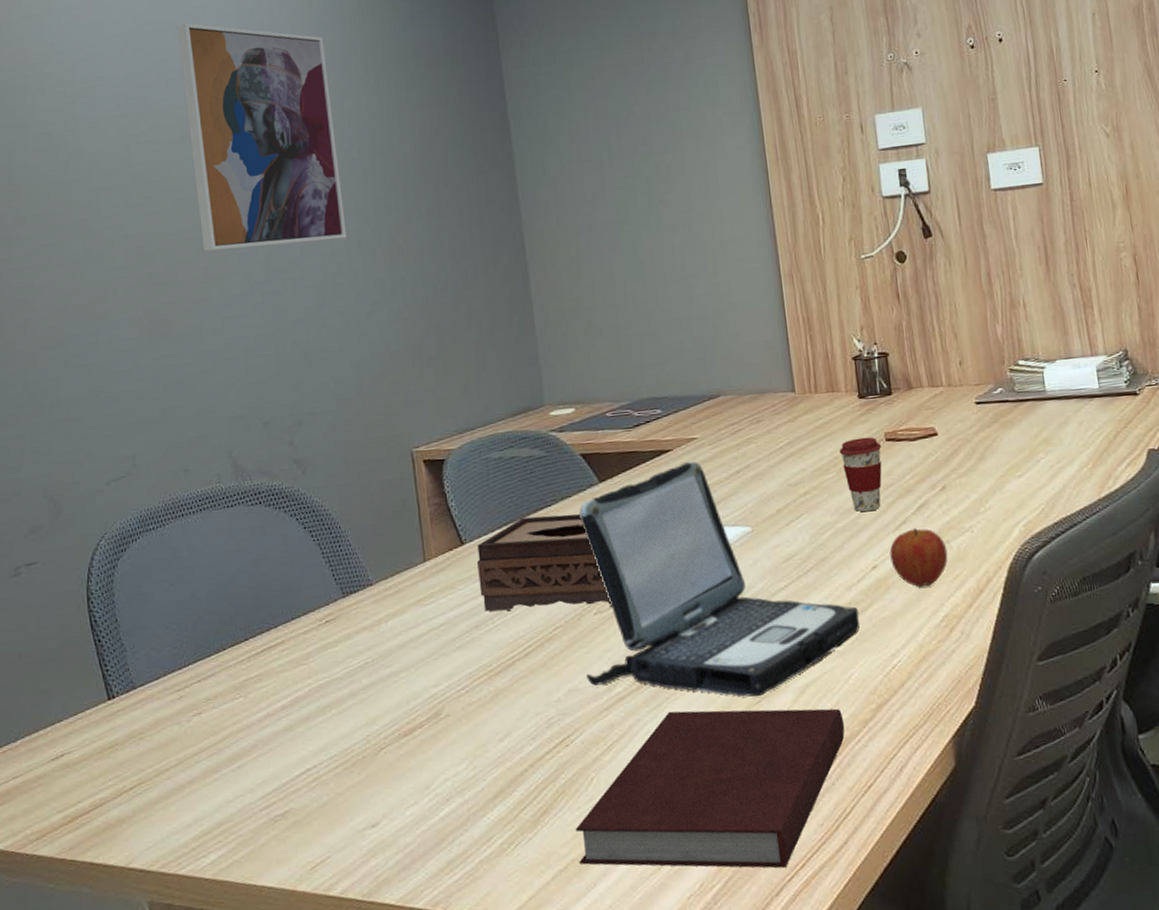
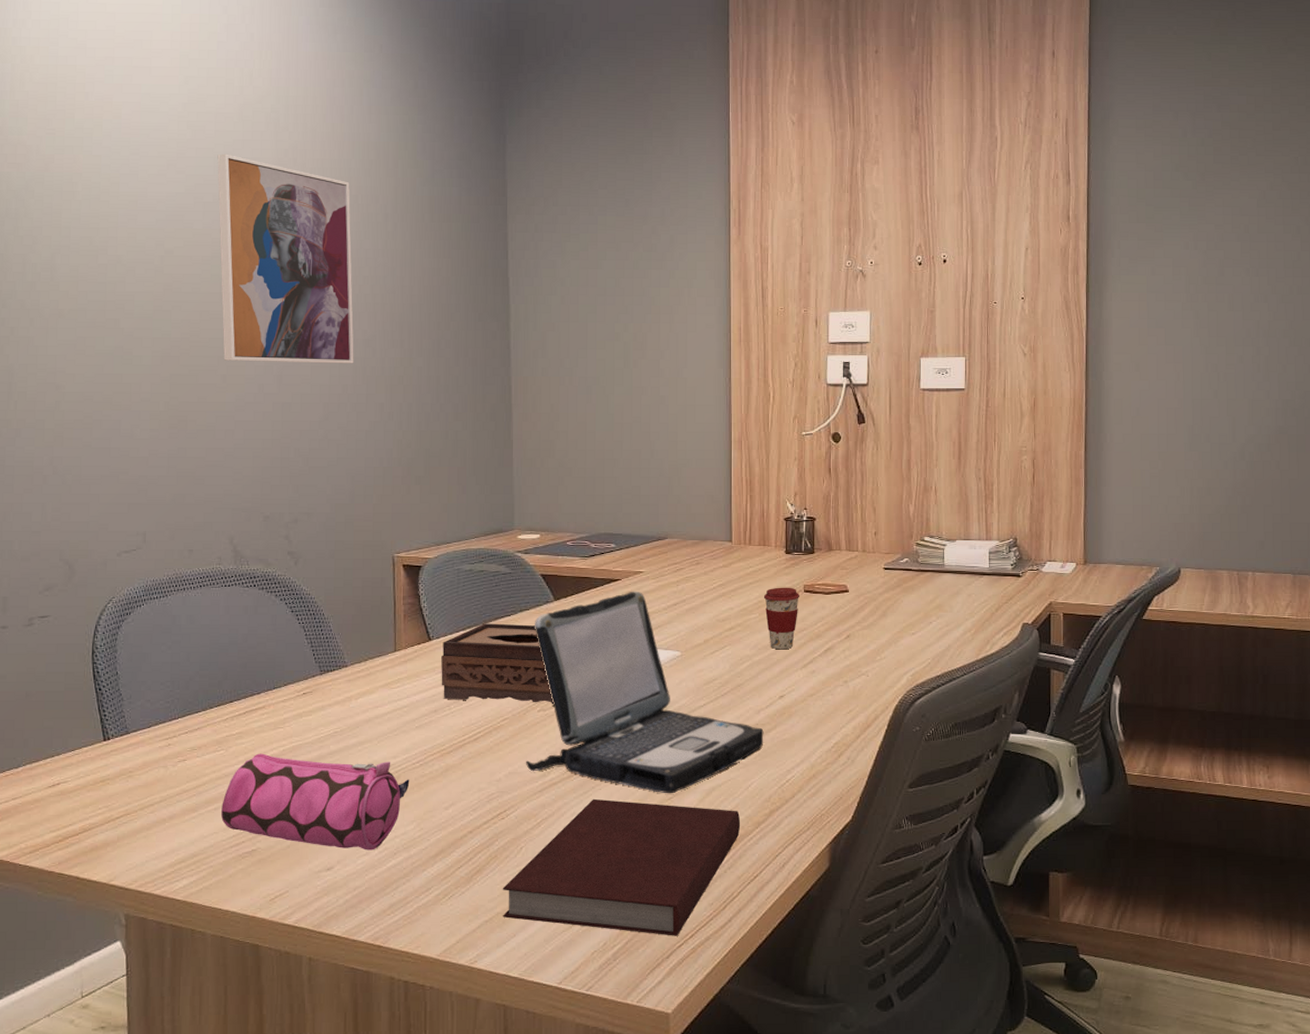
pencil case: none [246,691,456,800] -> present [221,753,410,851]
apple: present [889,527,948,588] -> none [796,667,845,717]

